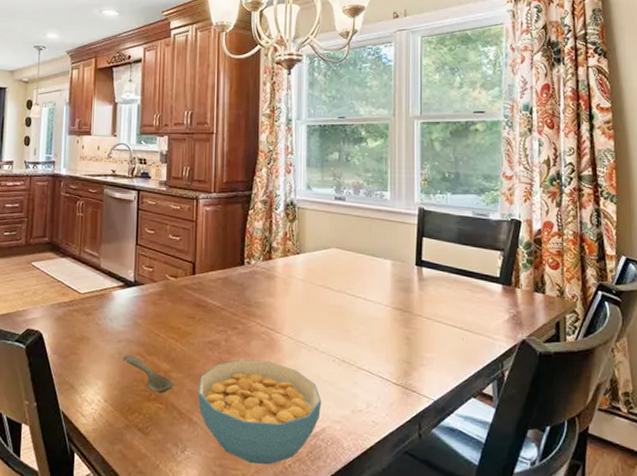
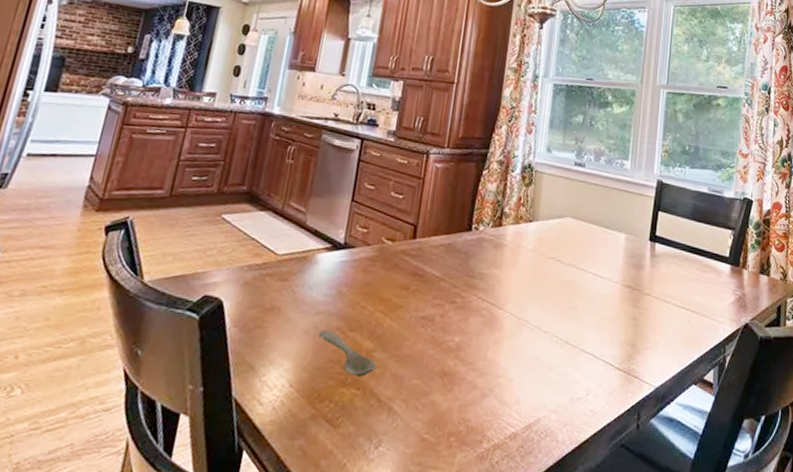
cereal bowl: present [197,359,322,465] -> none [402,338,540,462]

